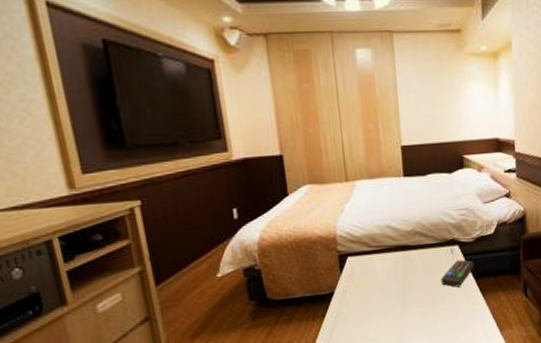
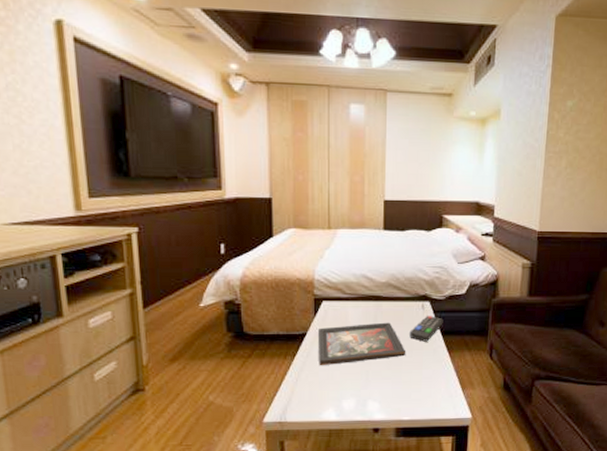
decorative tray: none [346,271,440,325] -> present [319,322,406,366]

